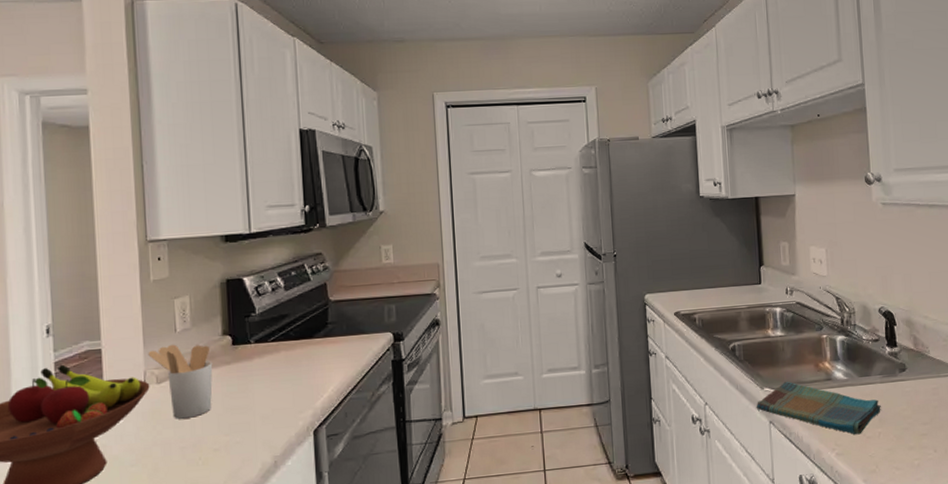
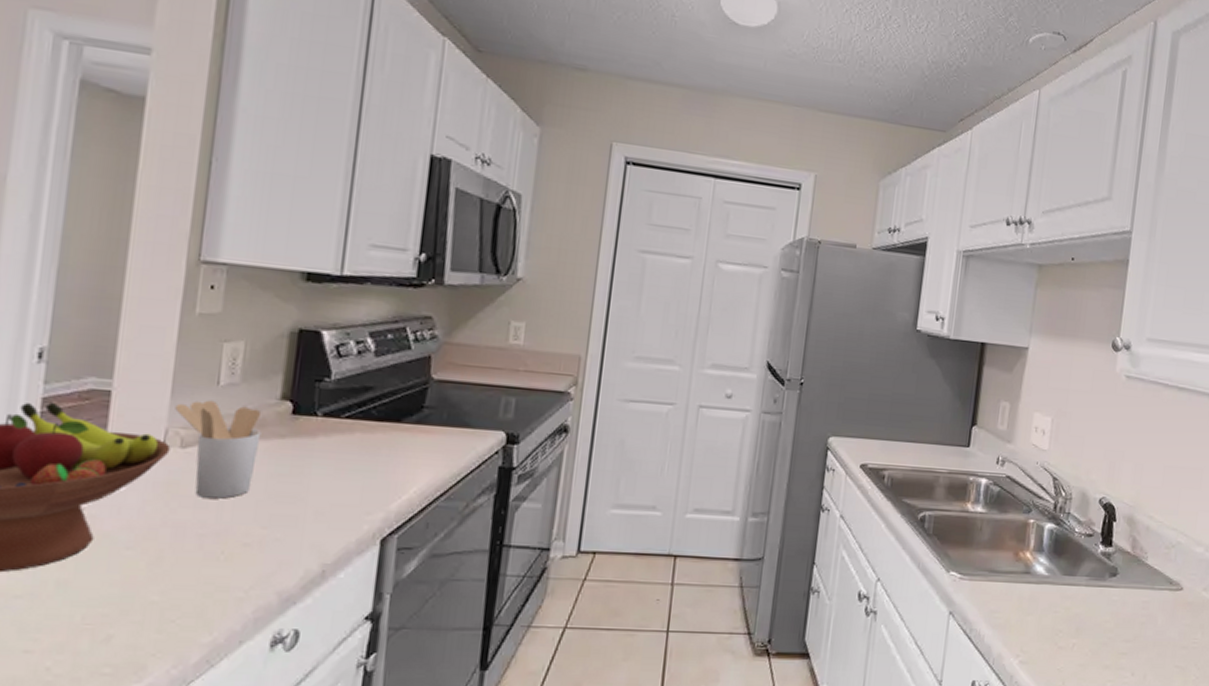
dish towel: present [756,381,881,435] -> none [936,567,1081,643]

